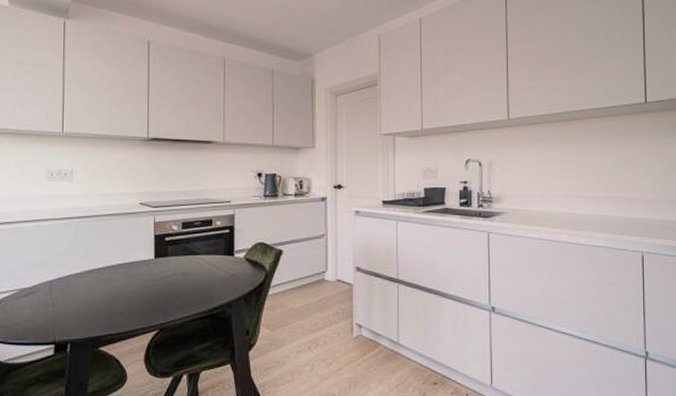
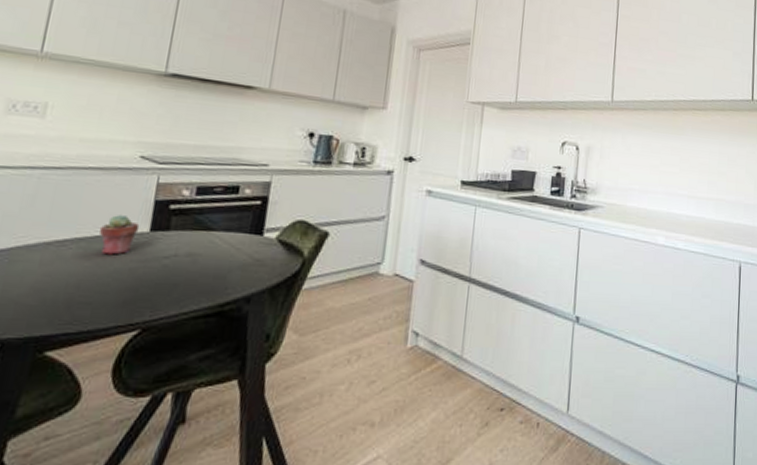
potted succulent: none [120,248,147,277] -> present [99,215,140,255]

